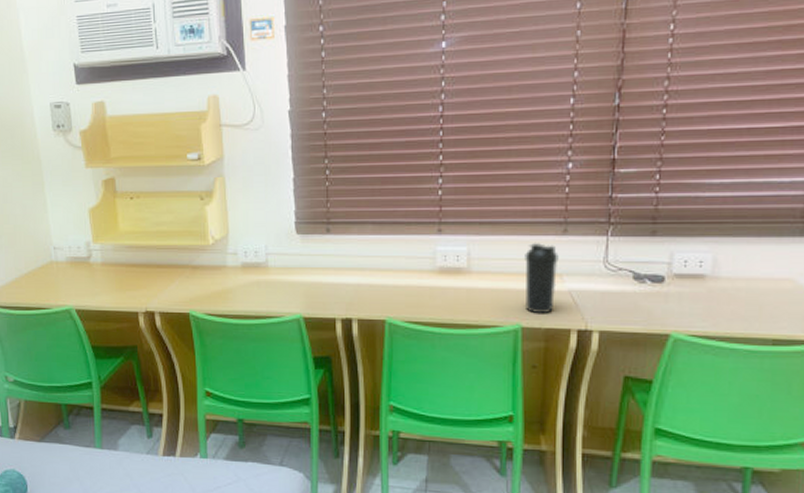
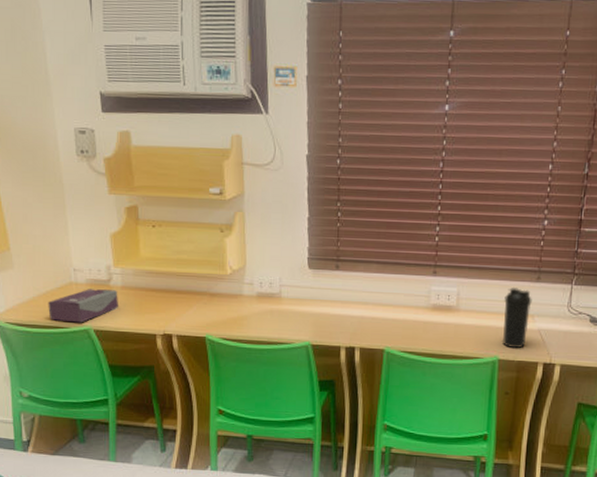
tissue box: none [30,267,99,303] -> present [48,289,118,323]

